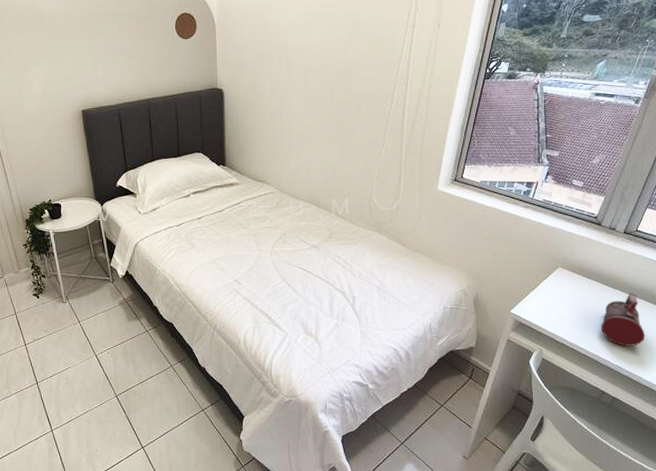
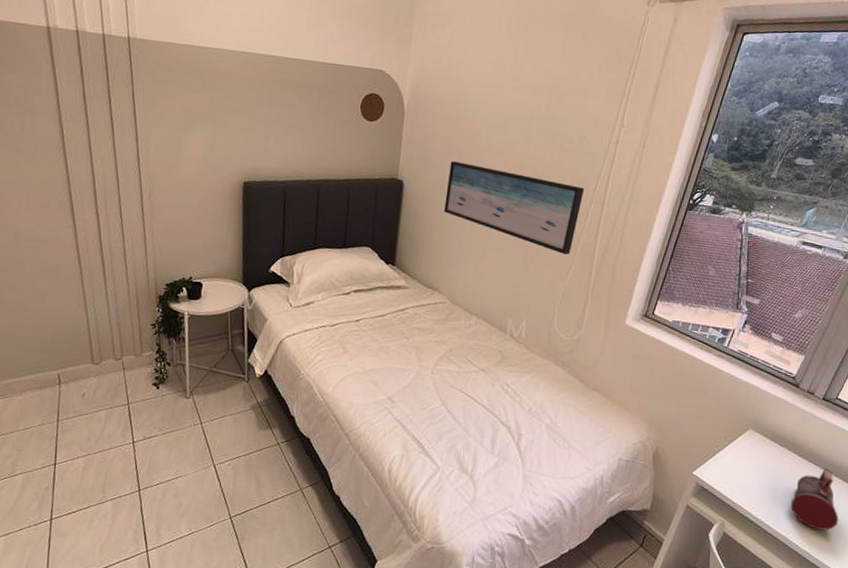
wall art: none [262,64,388,136] -> present [444,161,585,255]

